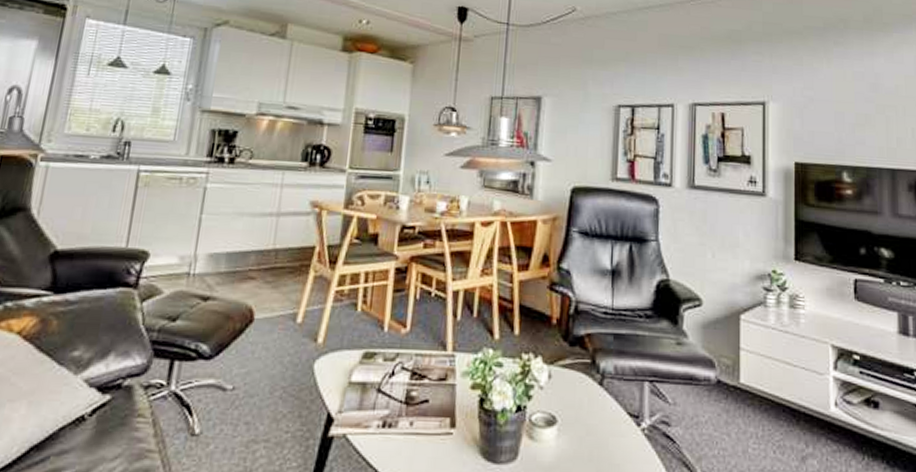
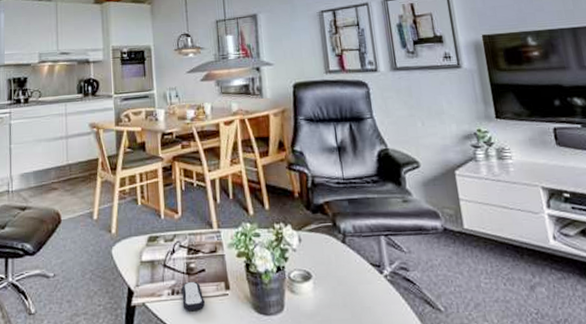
remote control: none [393,413,422,451] -> present [181,281,205,312]

